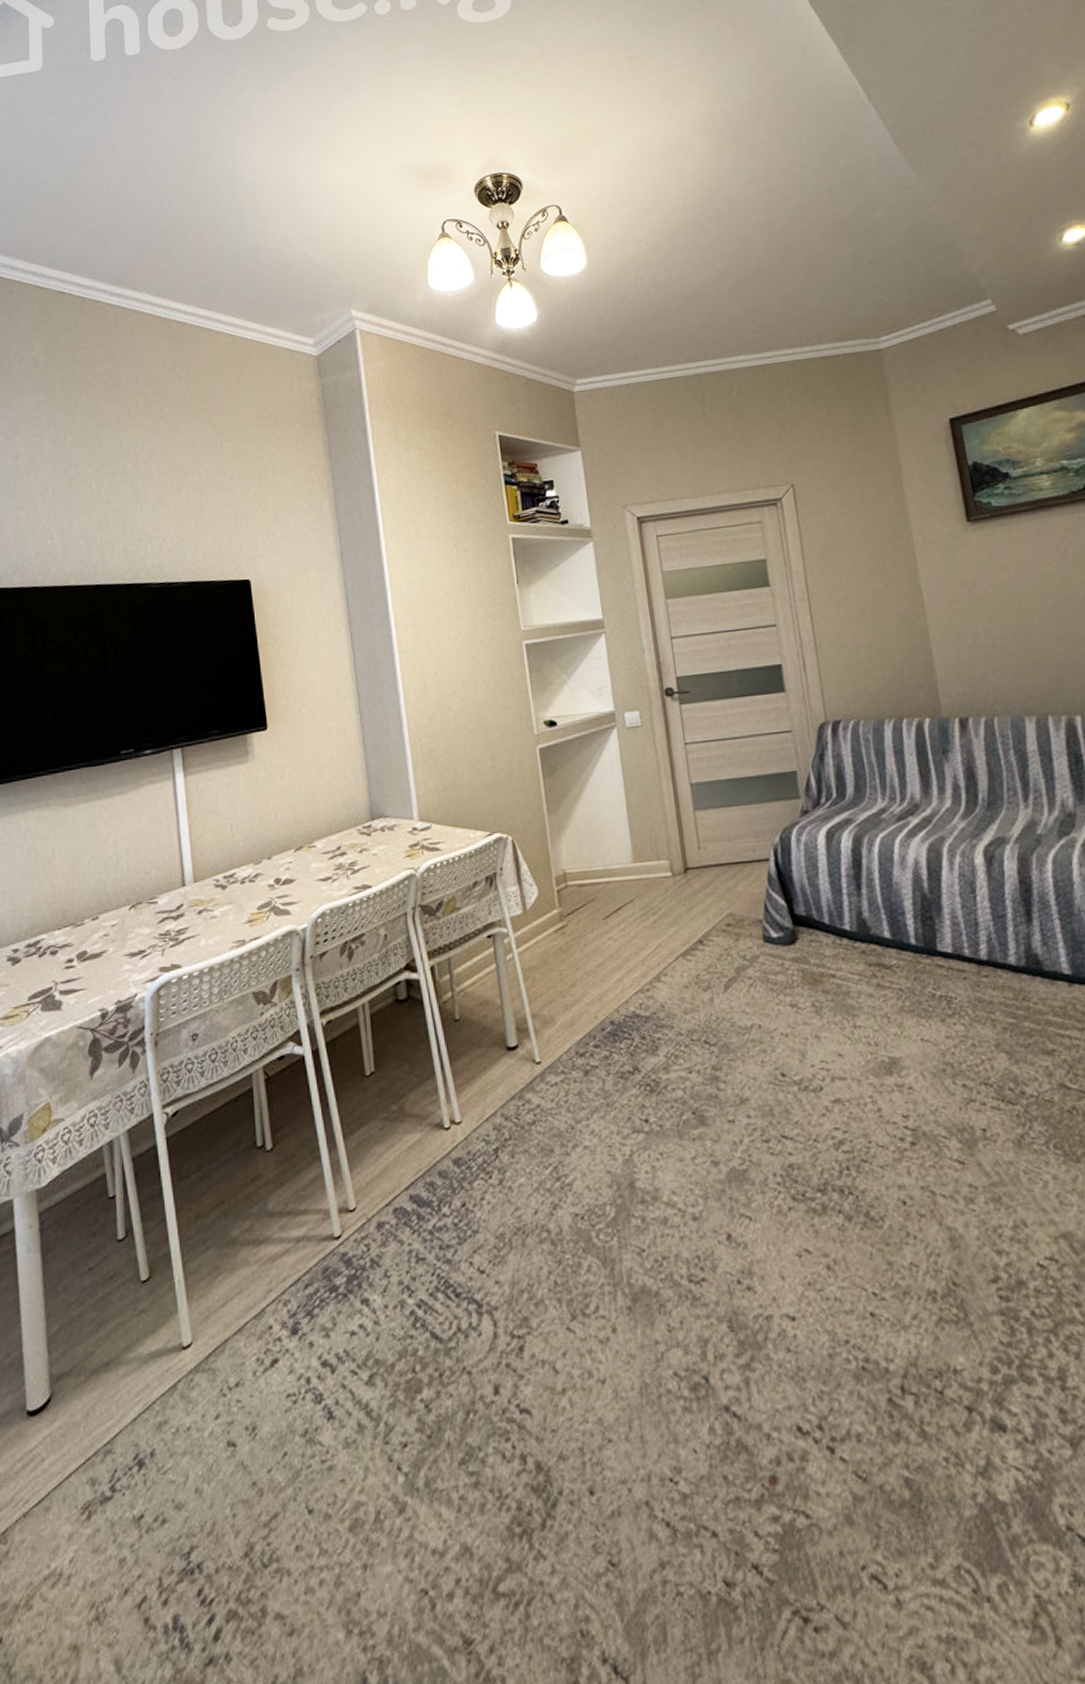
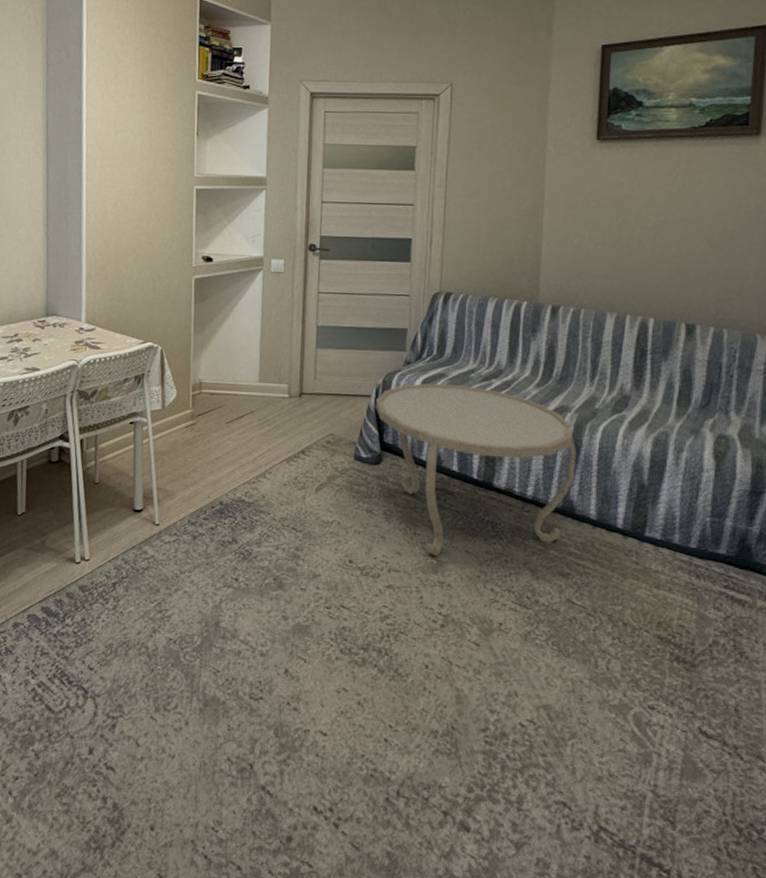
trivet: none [776,829,1034,1053] -> present [376,383,577,557]

